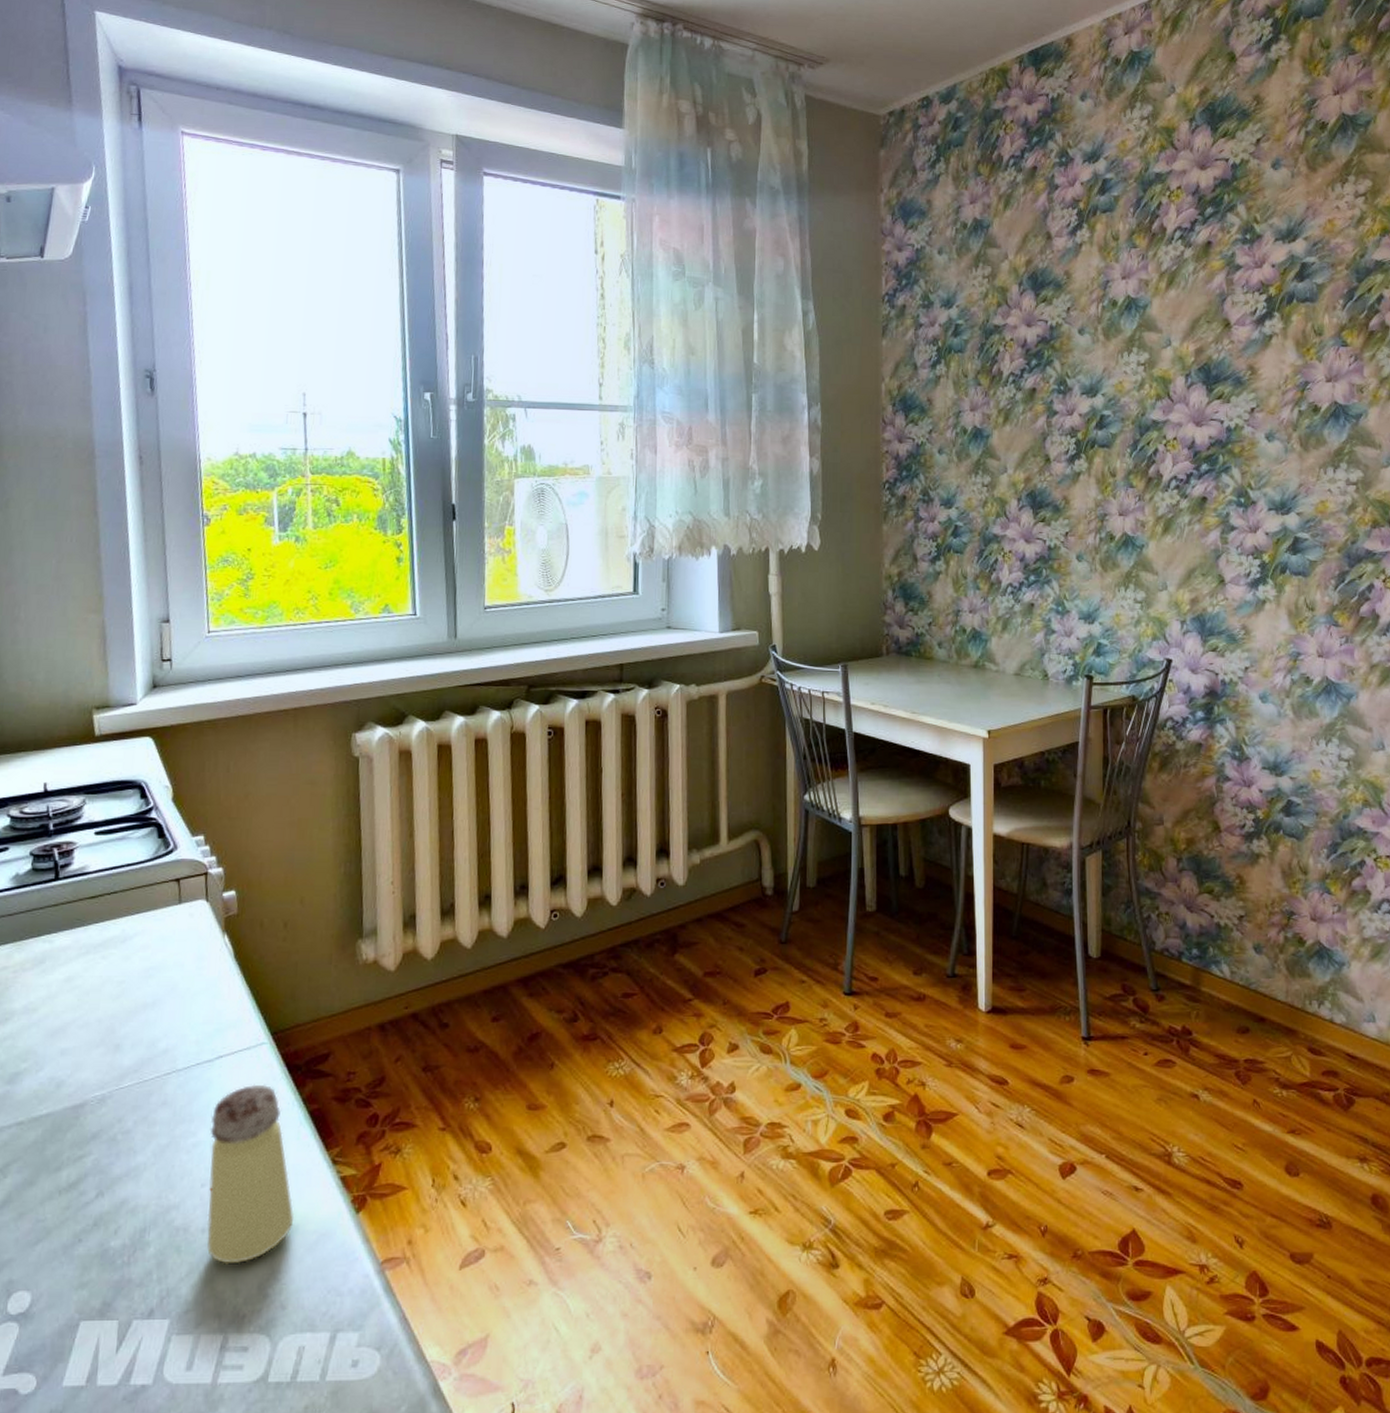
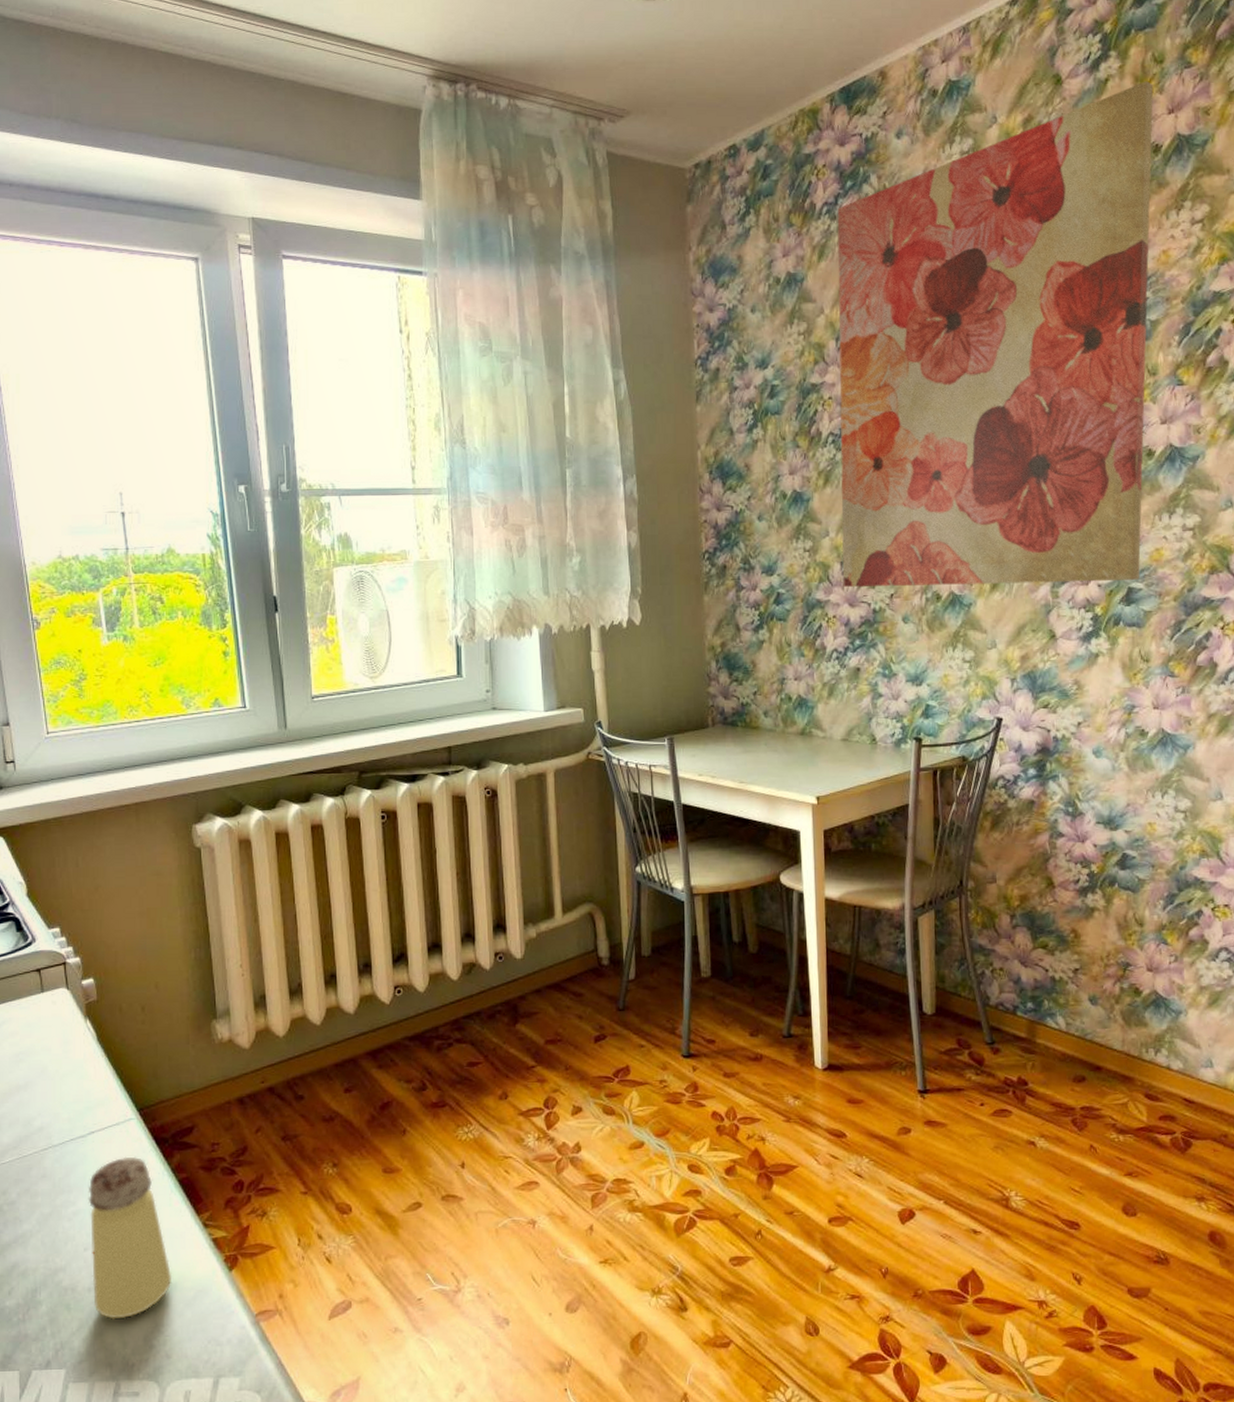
wall art: none [1019,64,1321,531] -> present [837,81,1154,587]

